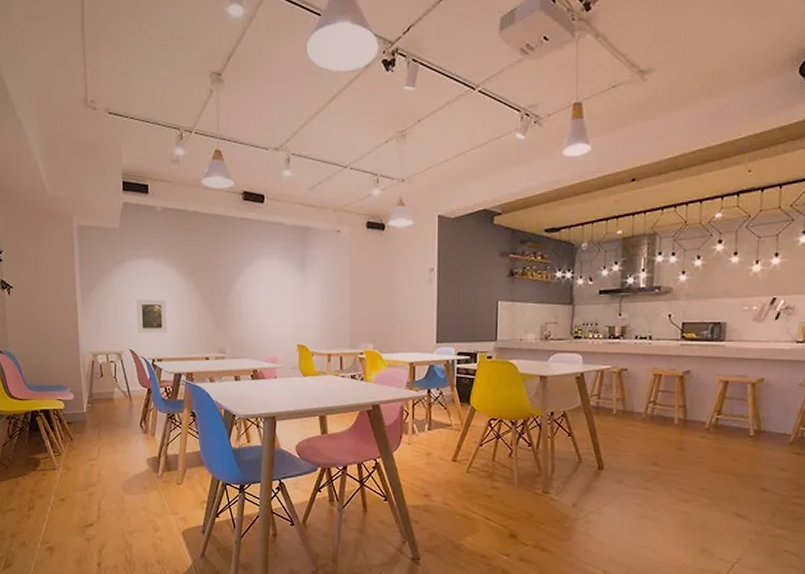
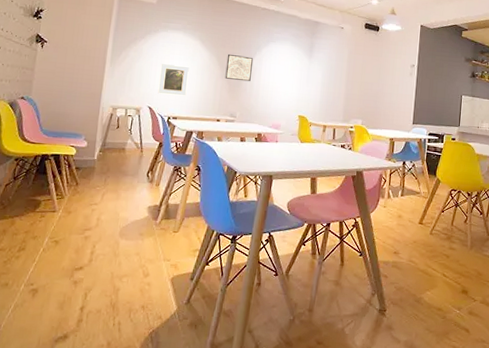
wall art: none [207,279,238,310] -> present [225,53,254,82]

